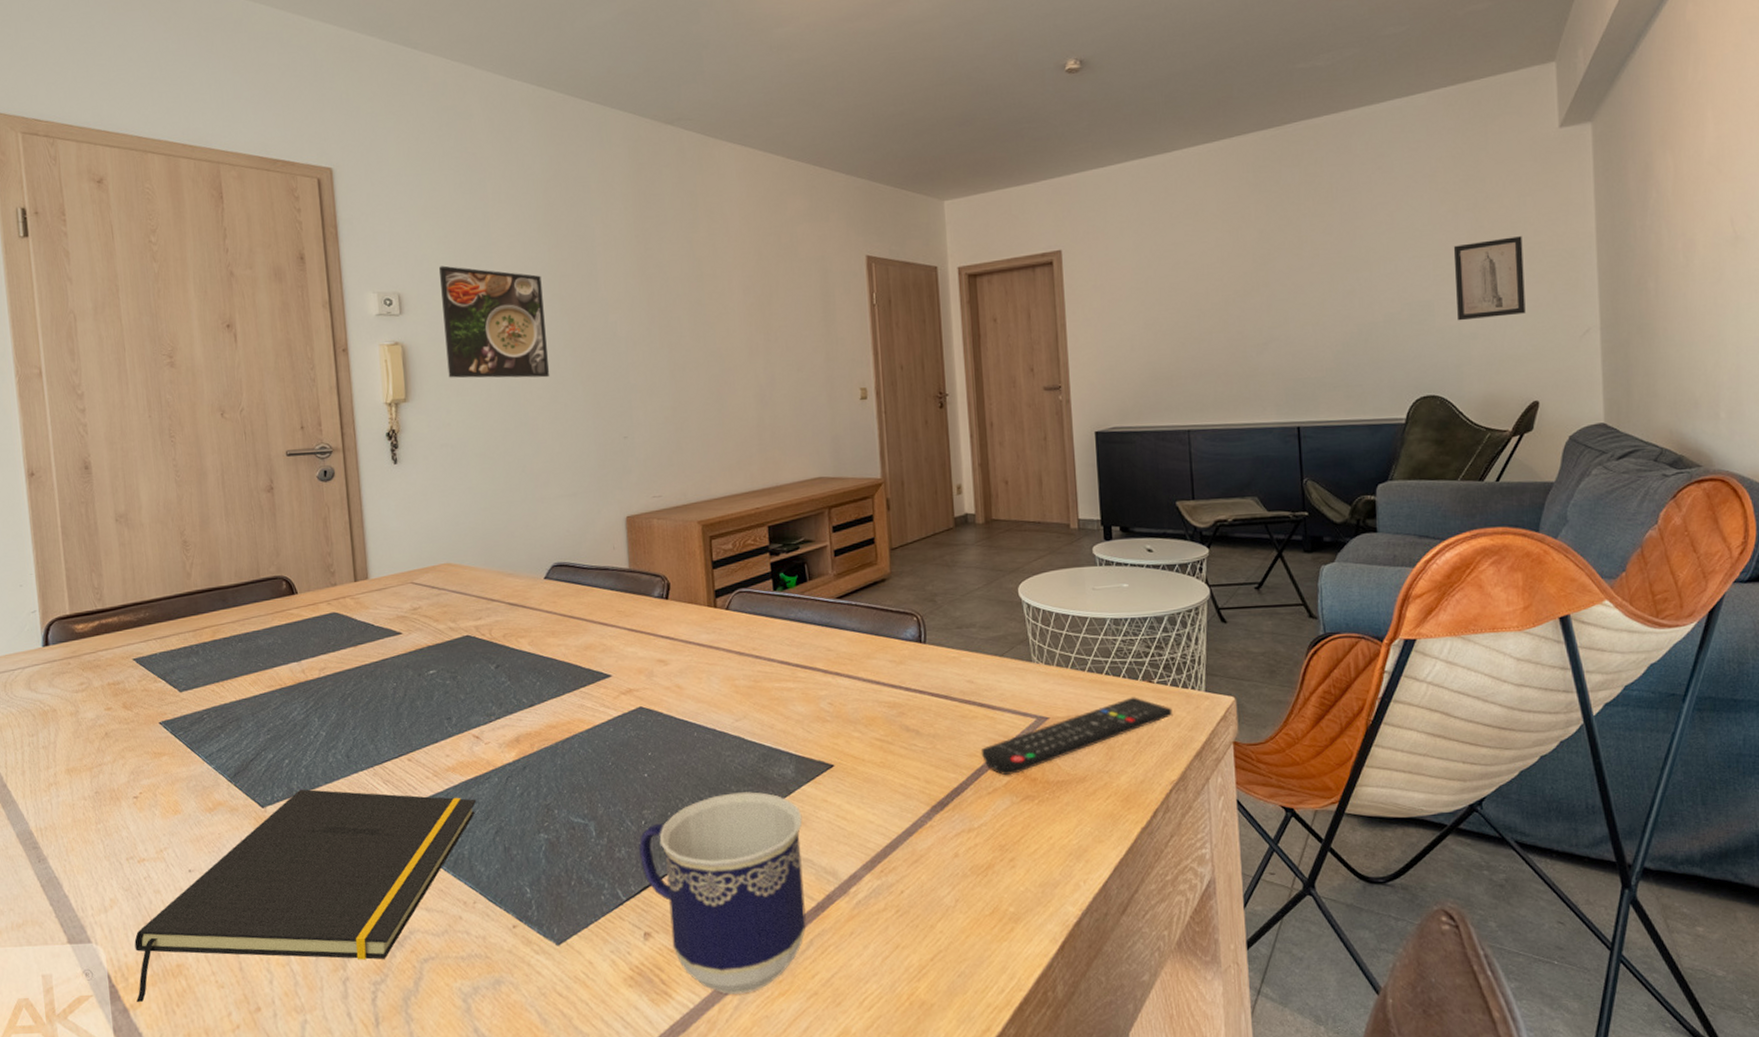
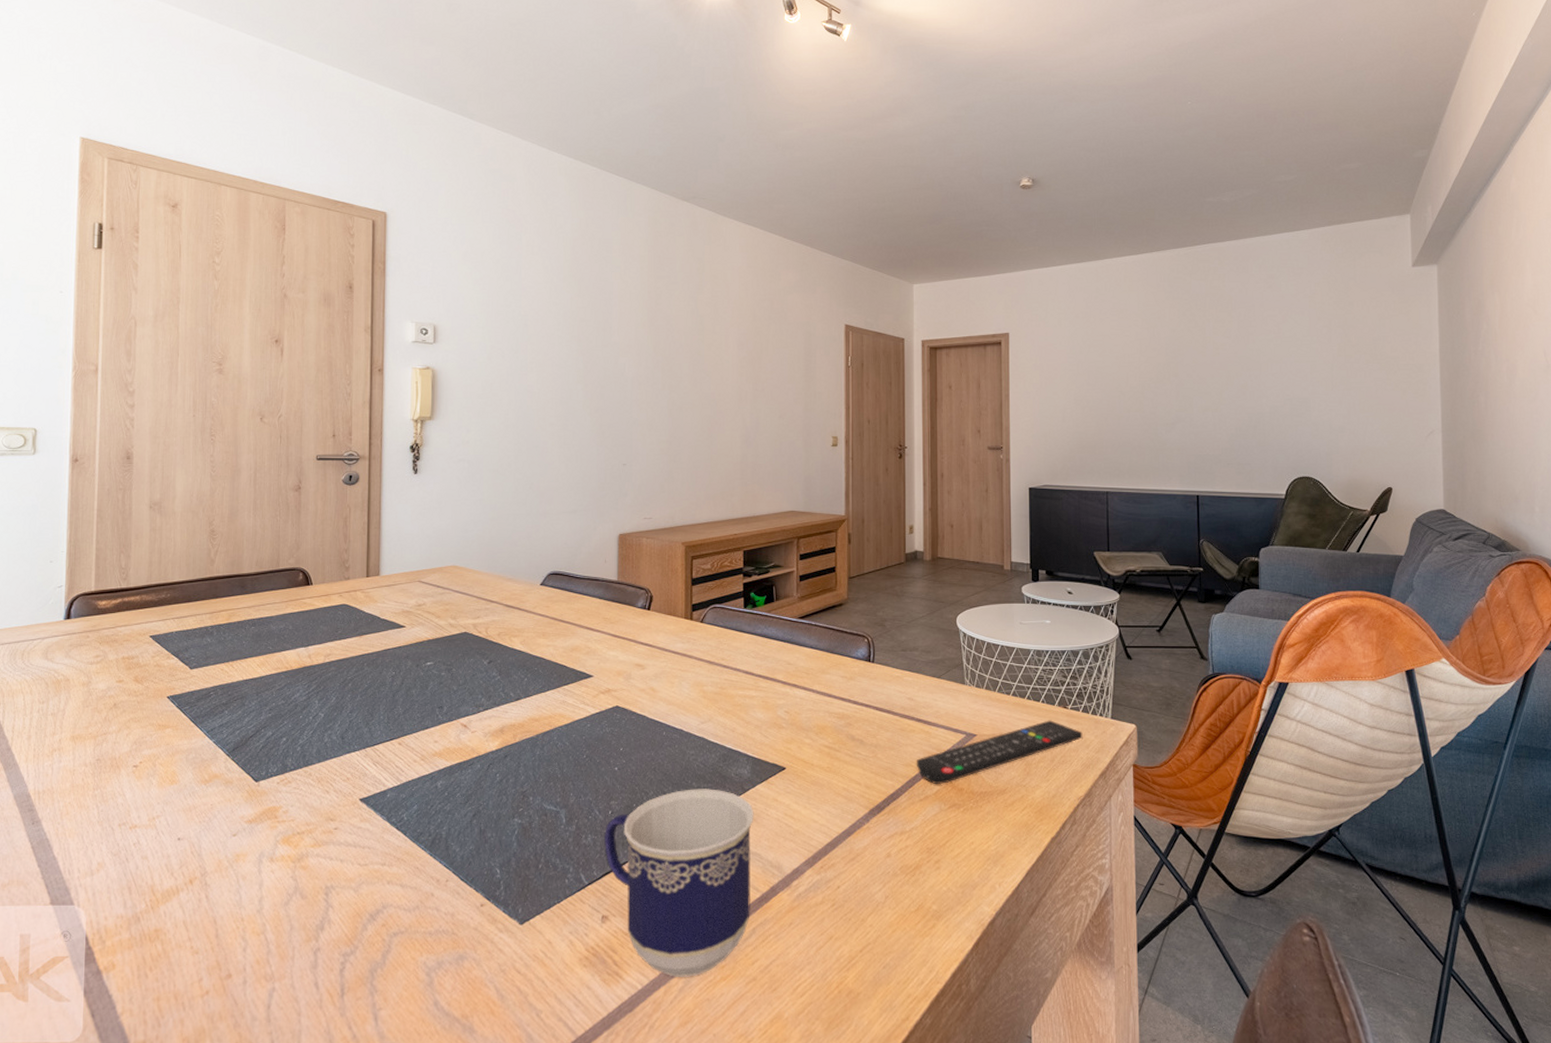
notepad: present [134,789,477,1002] -> none [111,766,459,965]
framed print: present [439,265,550,378] -> none [472,304,563,408]
wall art: present [1453,236,1526,321] -> none [1327,351,1383,417]

